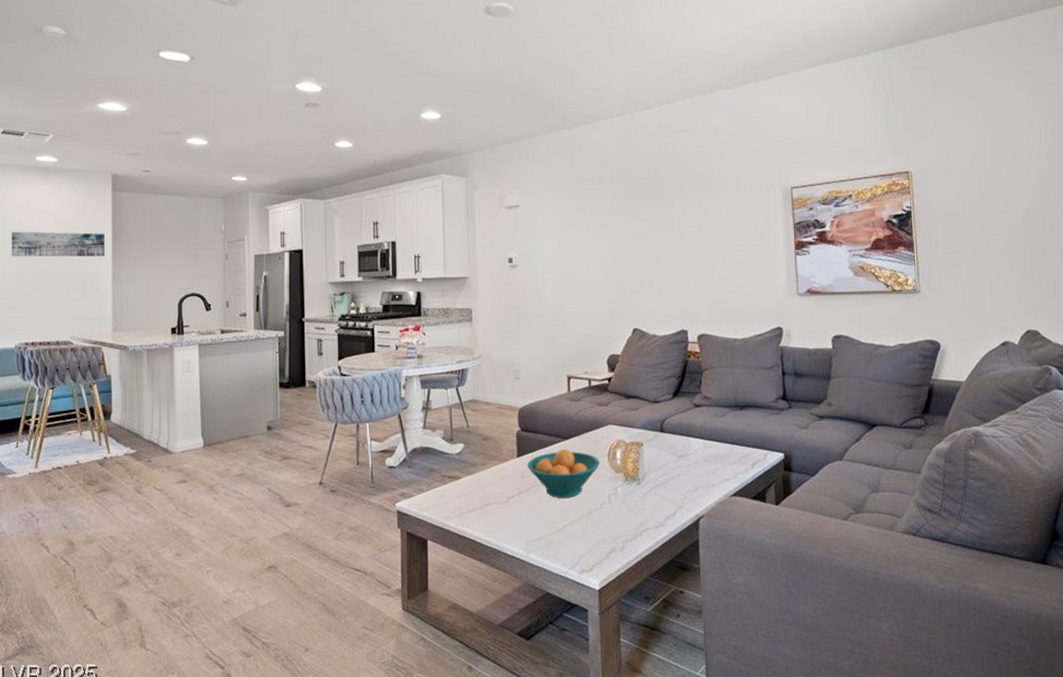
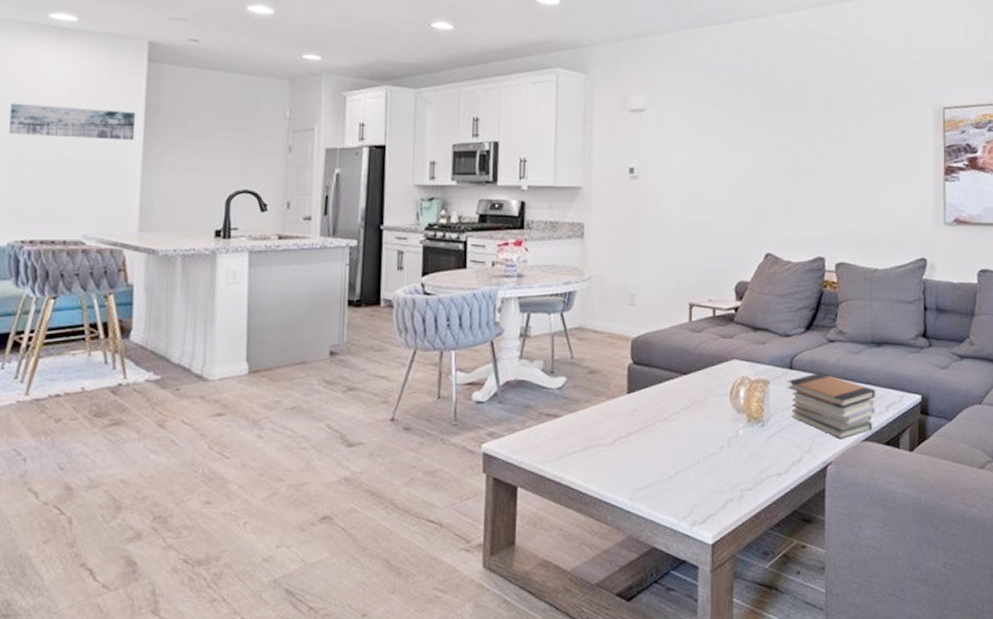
fruit bowl: present [527,449,601,498] -> none [638,386,721,440]
book stack: none [659,434,742,495] -> present [788,372,876,440]

